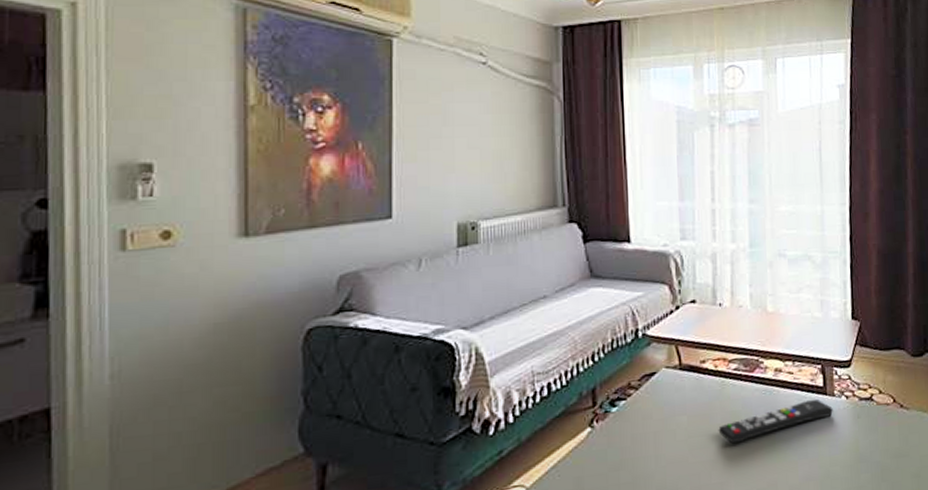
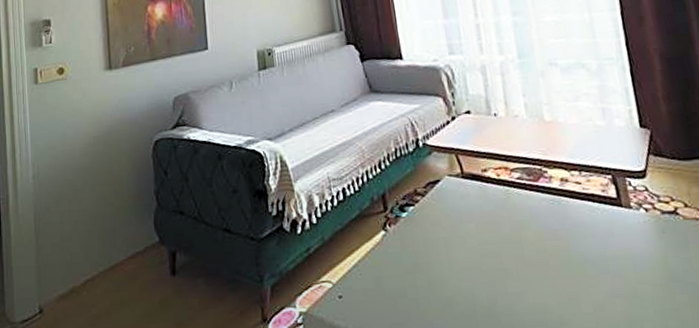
remote control: present [718,398,833,444] -> none [508,210,632,254]

